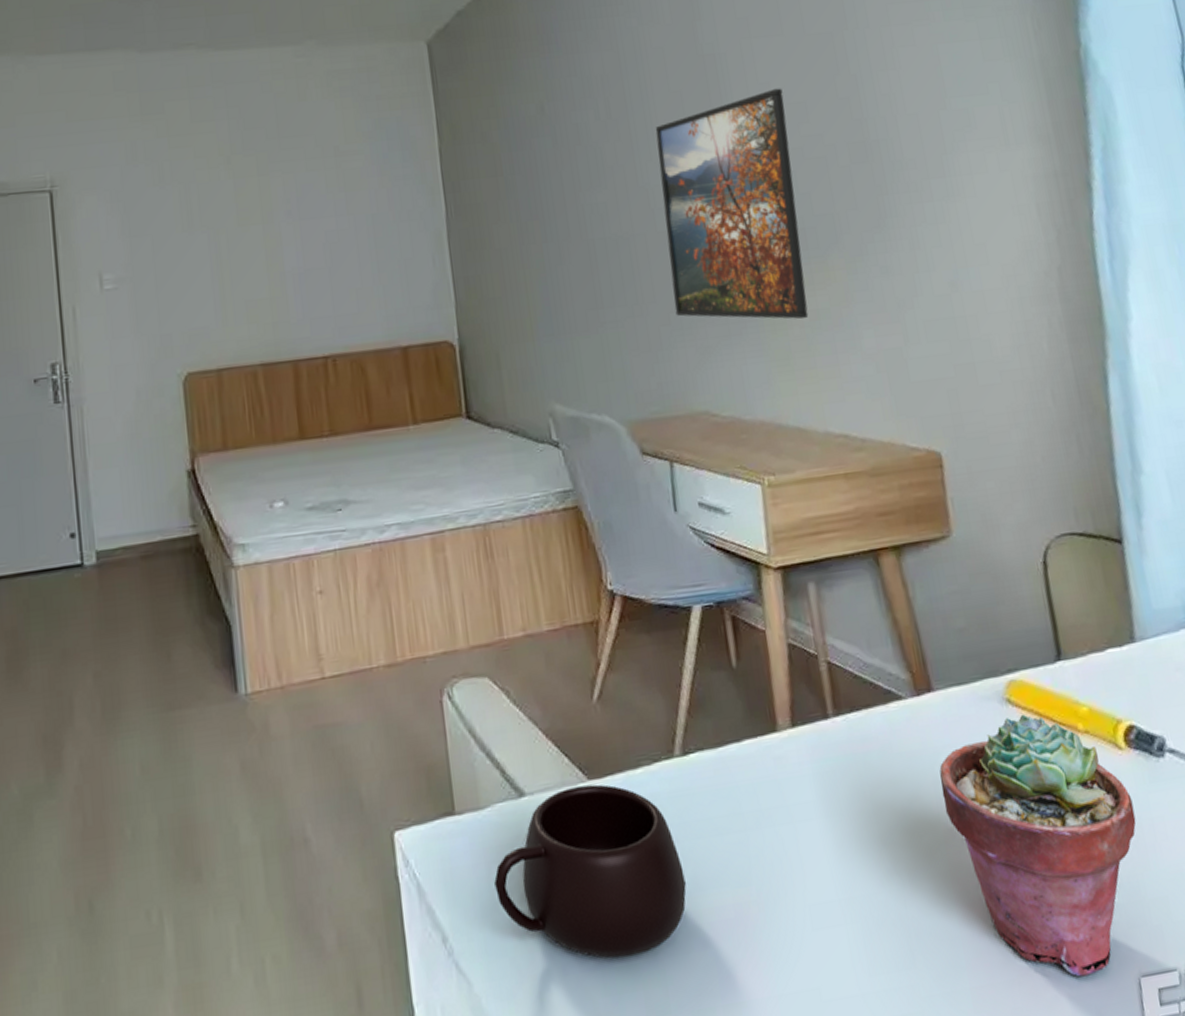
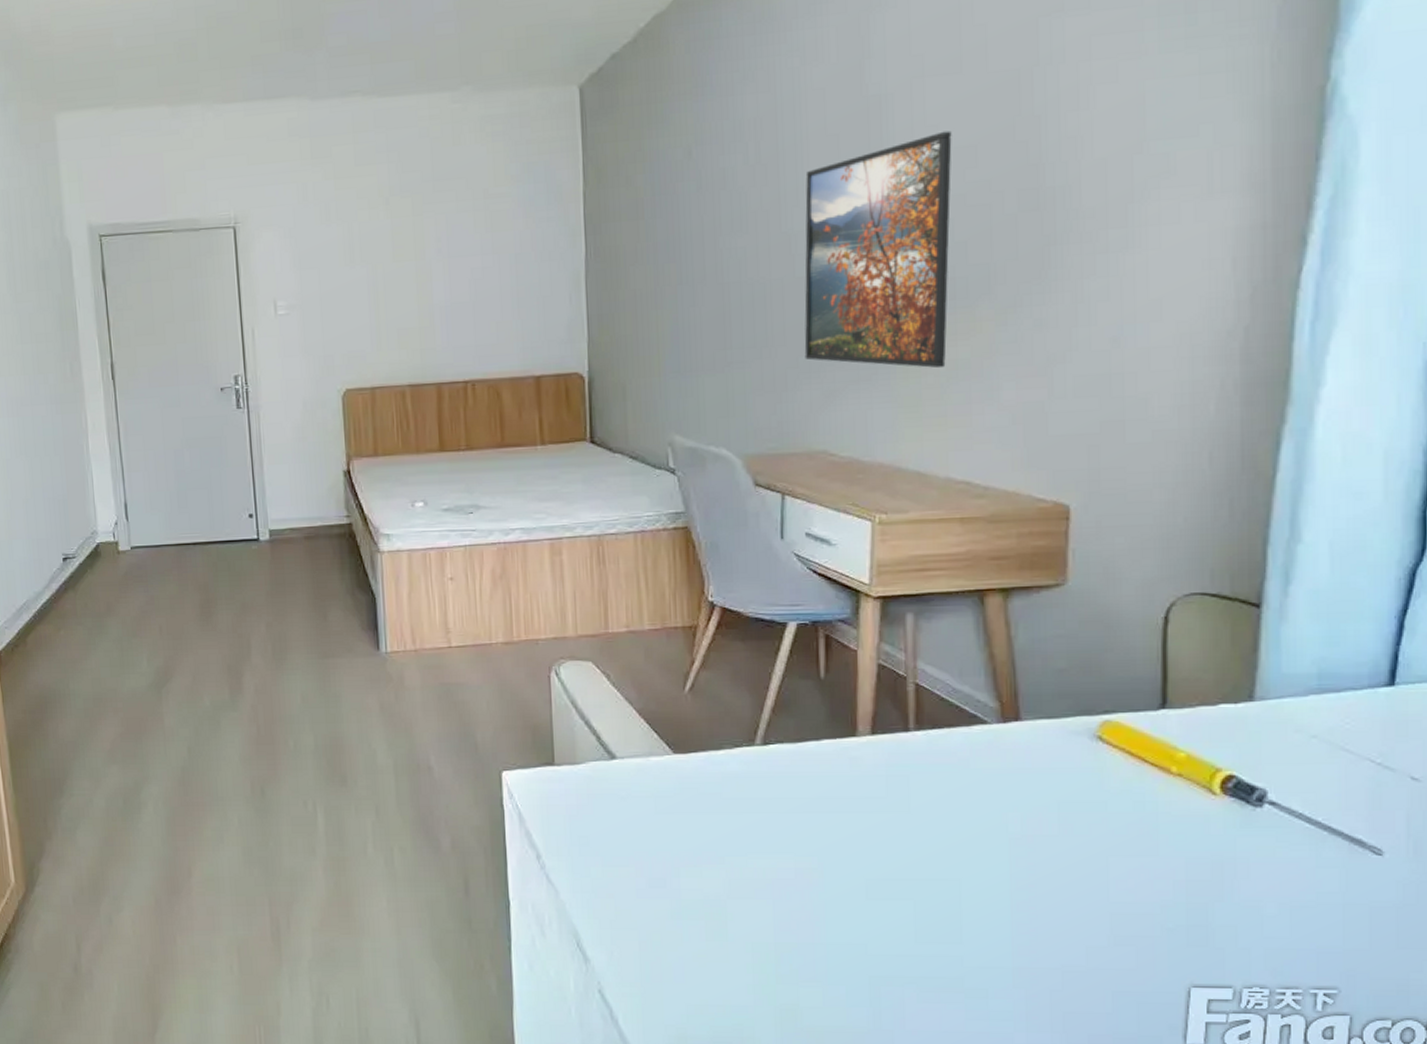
mug: present [494,784,687,958] -> none [584,757,753,893]
potted succulent: present [939,714,1136,977] -> none [1014,751,1217,977]

